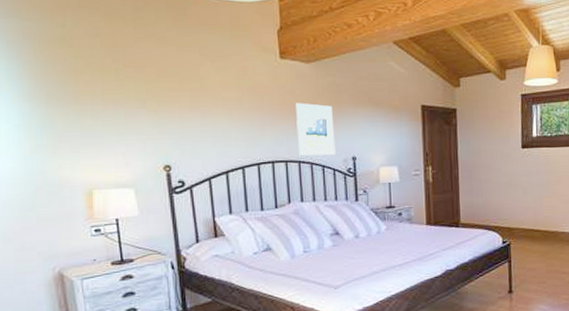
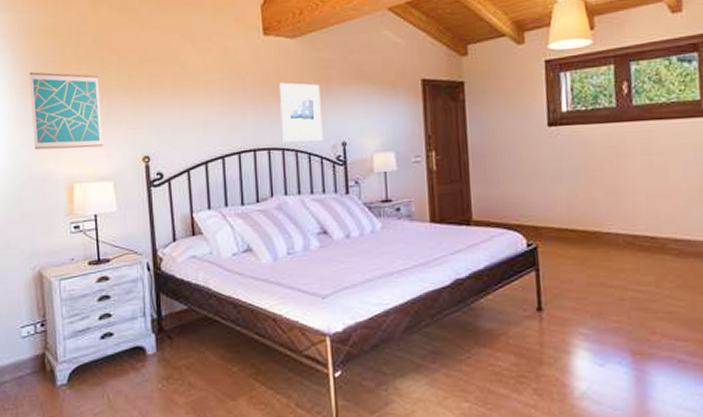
wall art: none [38,81,122,157] -> present [29,72,103,150]

